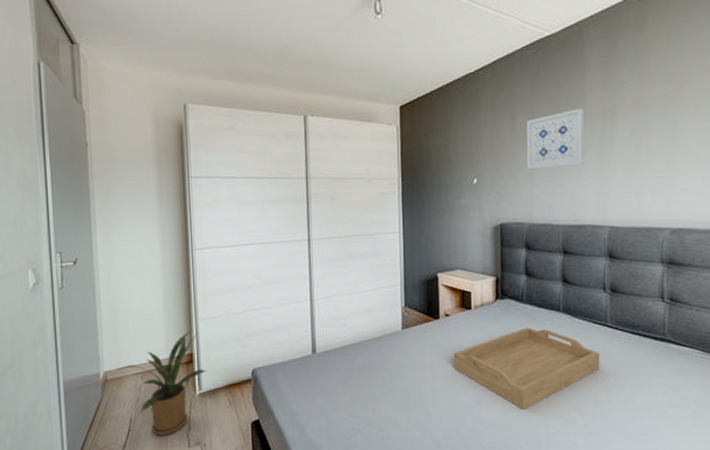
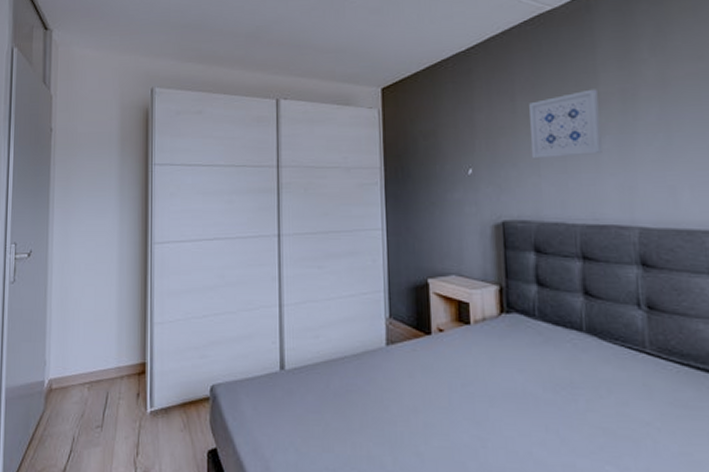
house plant: present [115,330,207,435] -> none [61,335,161,461]
serving tray: present [454,327,600,409] -> none [450,350,641,457]

